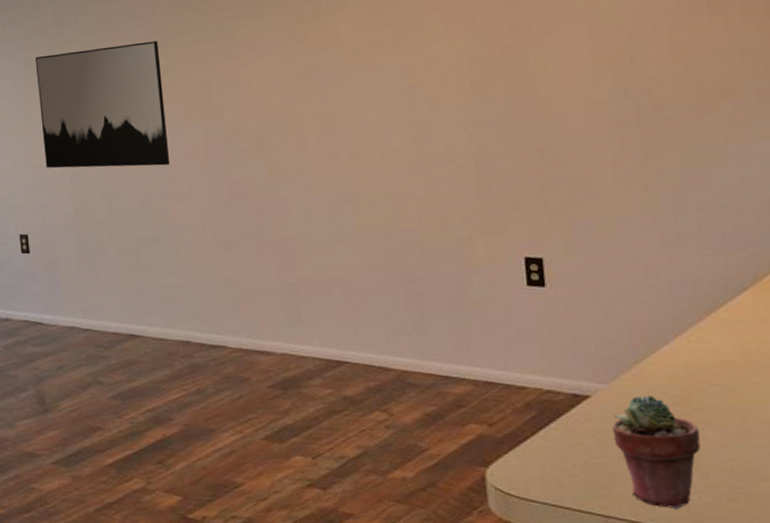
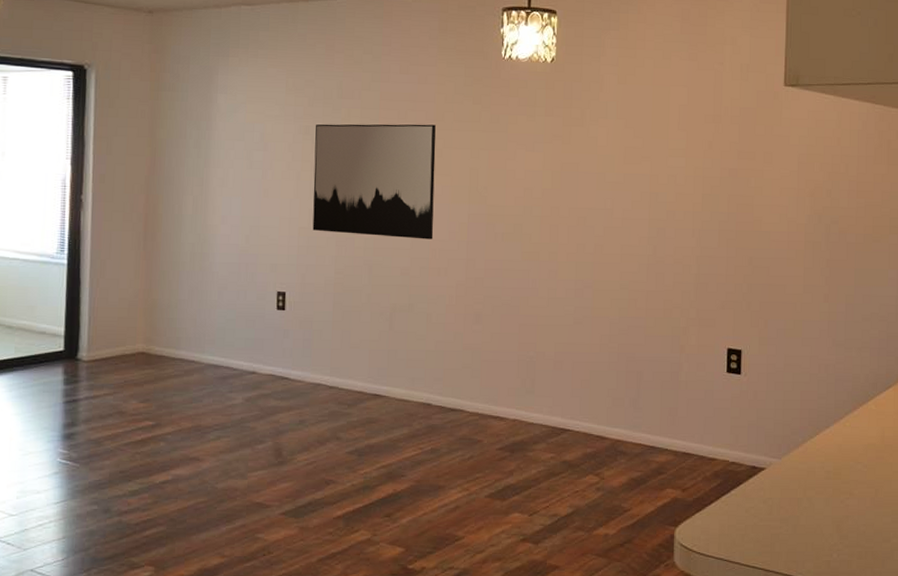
potted succulent: present [612,395,701,509] -> none [779,470,844,565]

